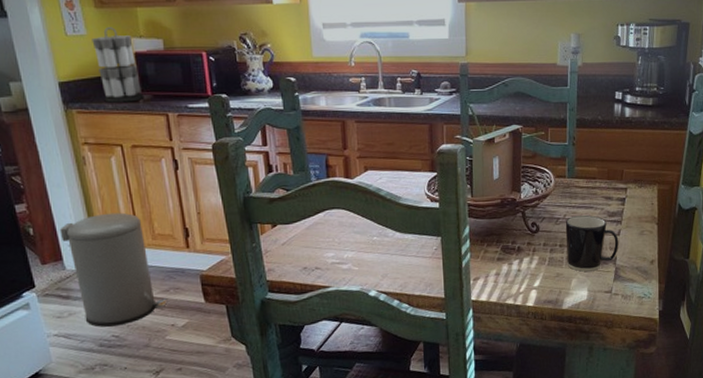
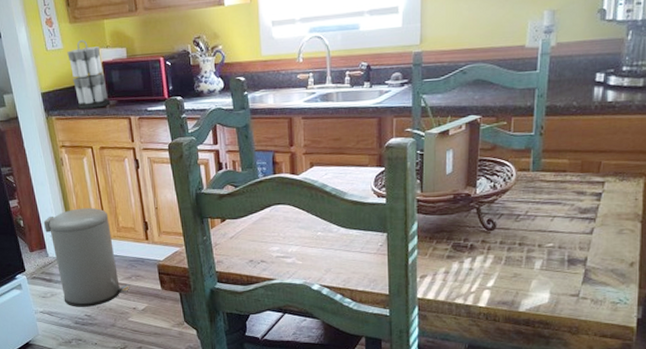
mug: present [565,215,619,272] -> none [526,211,591,273]

